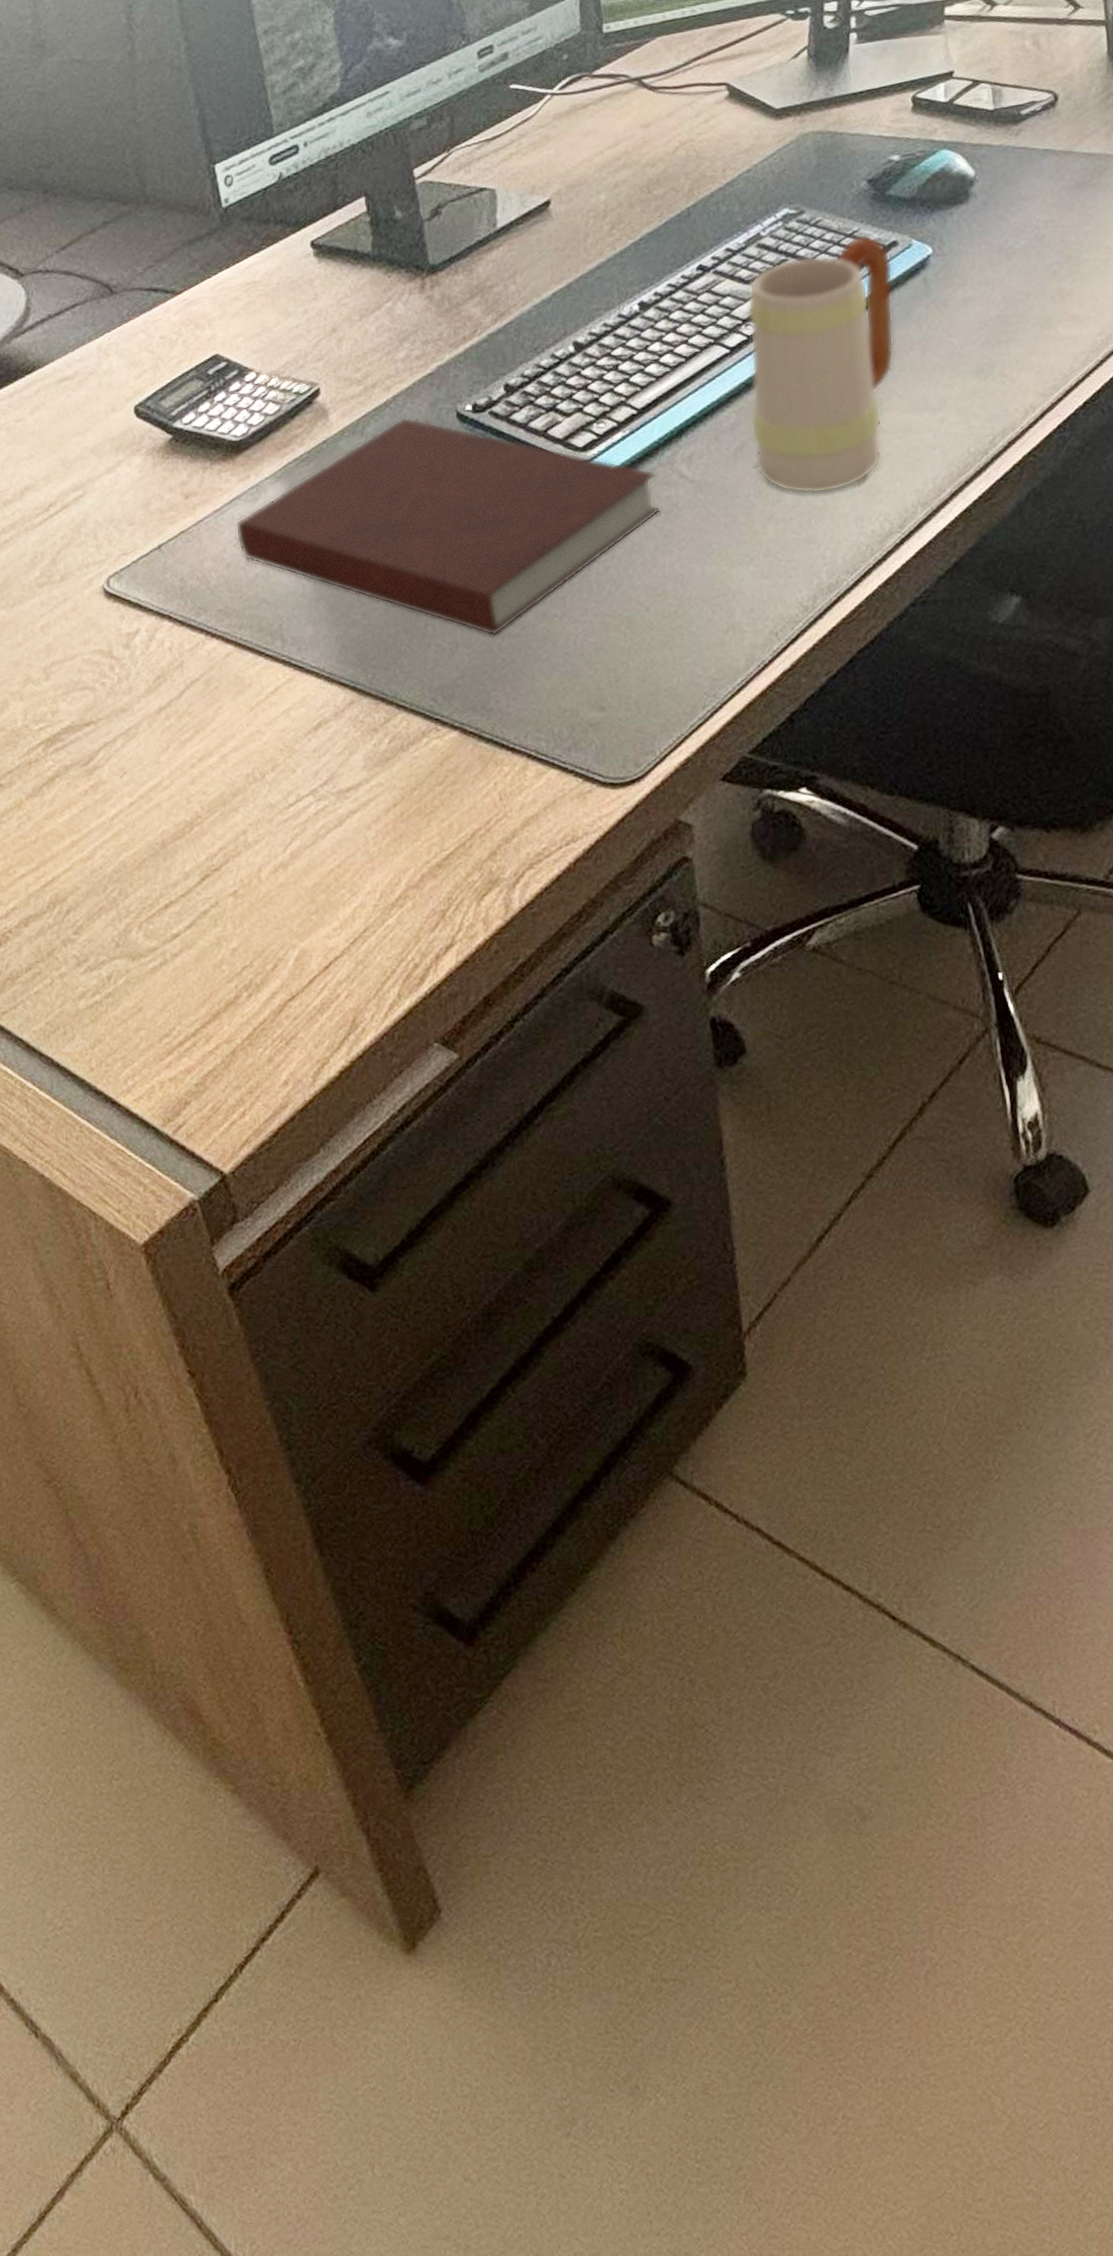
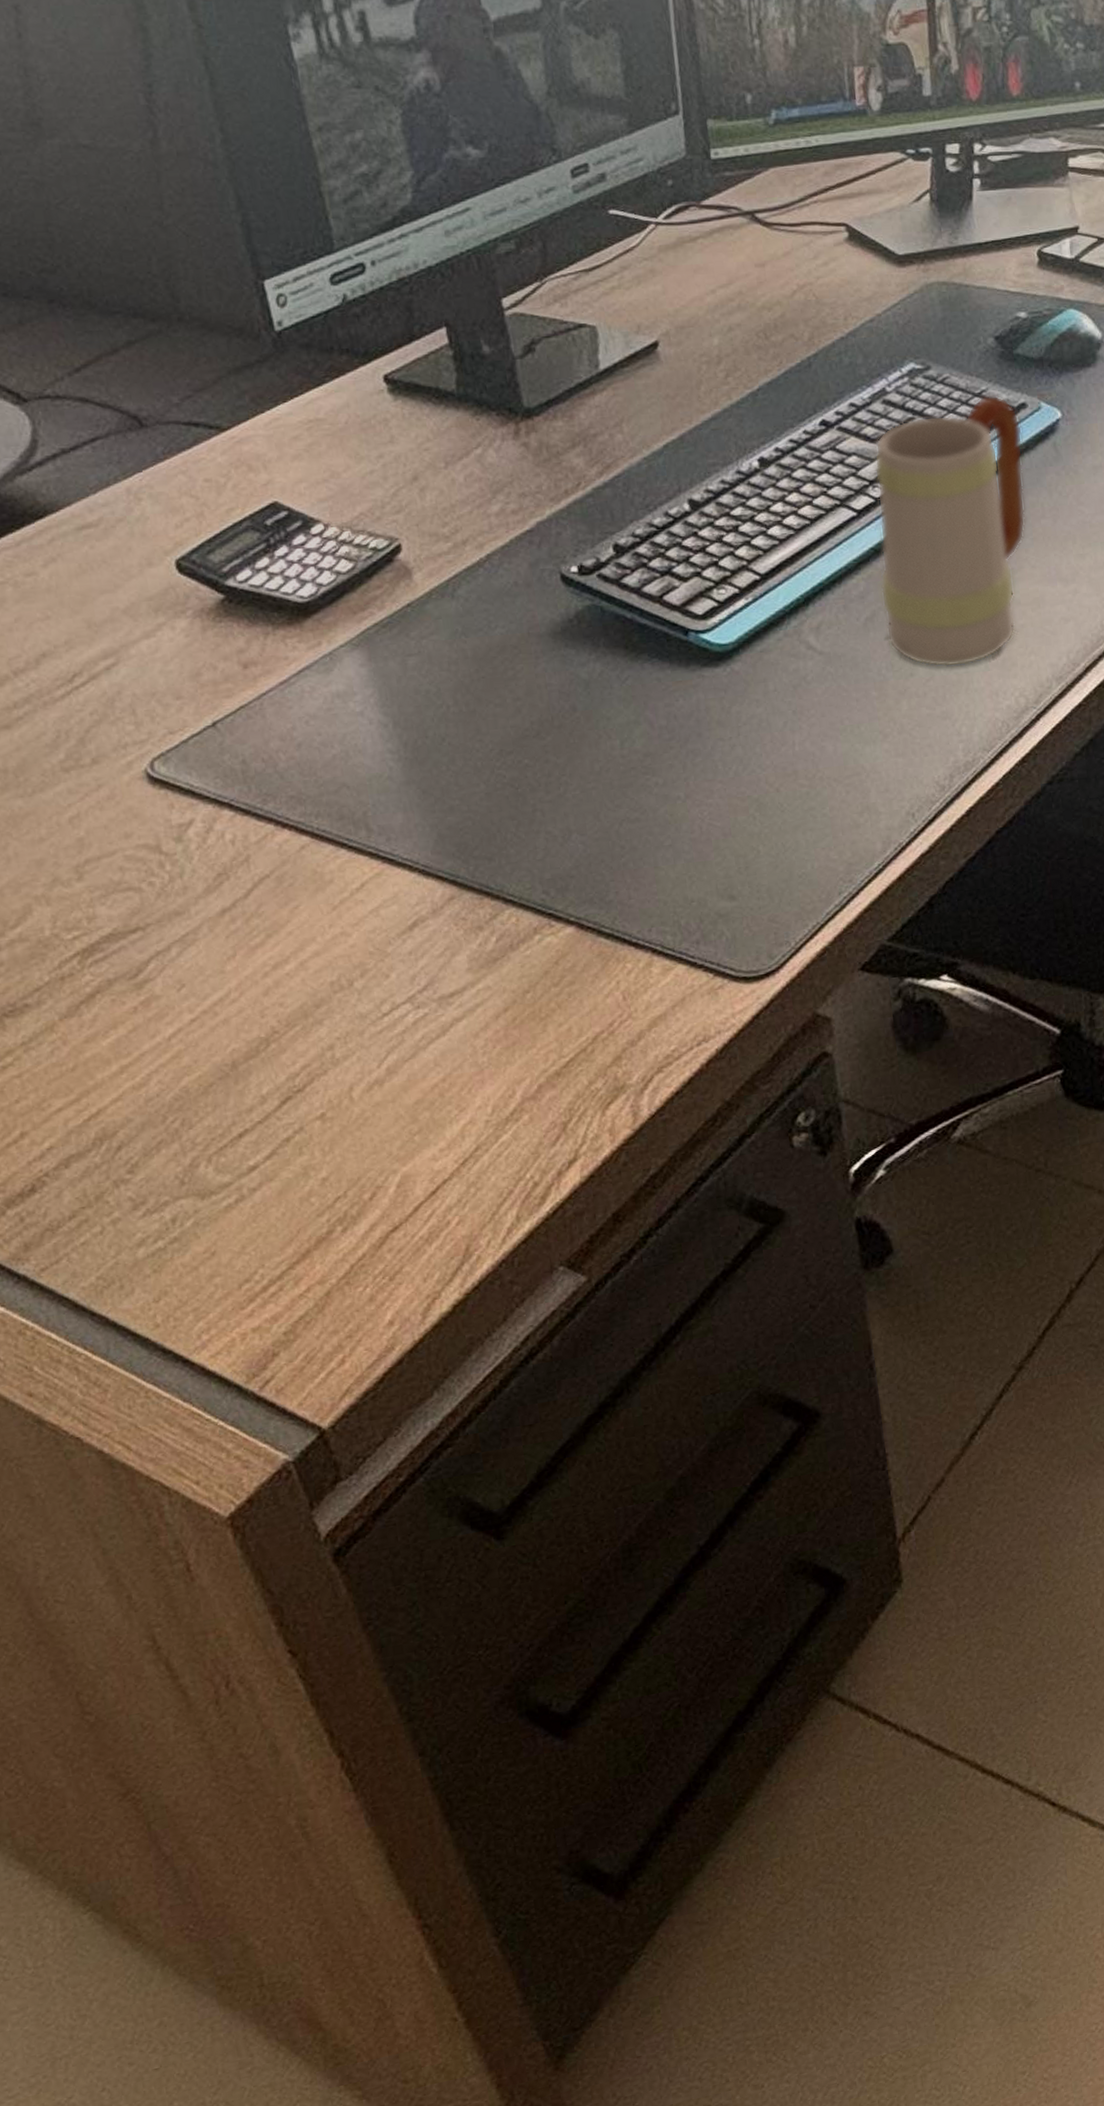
notebook: present [235,417,661,637] -> none [305,578,789,822]

